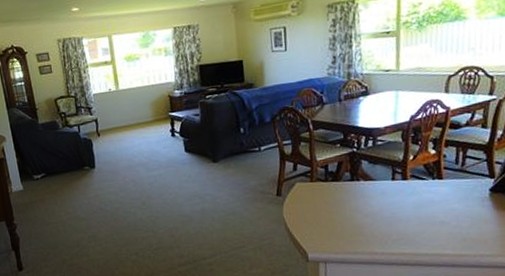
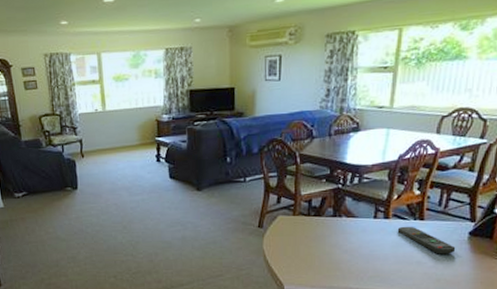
remote control: none [417,186,479,213] -> present [397,226,456,254]

